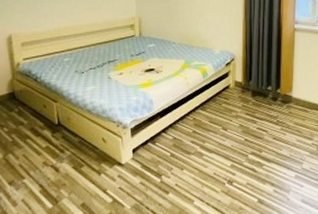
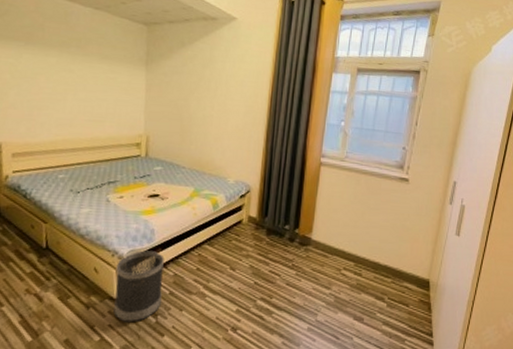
wastebasket: none [121,119,164,184] -> present [113,250,164,322]

